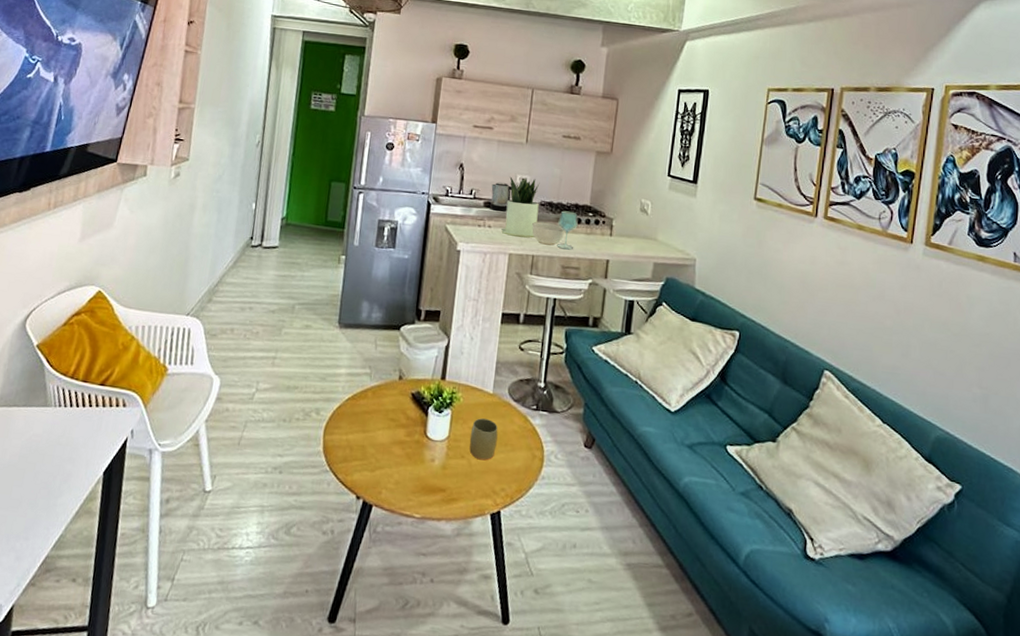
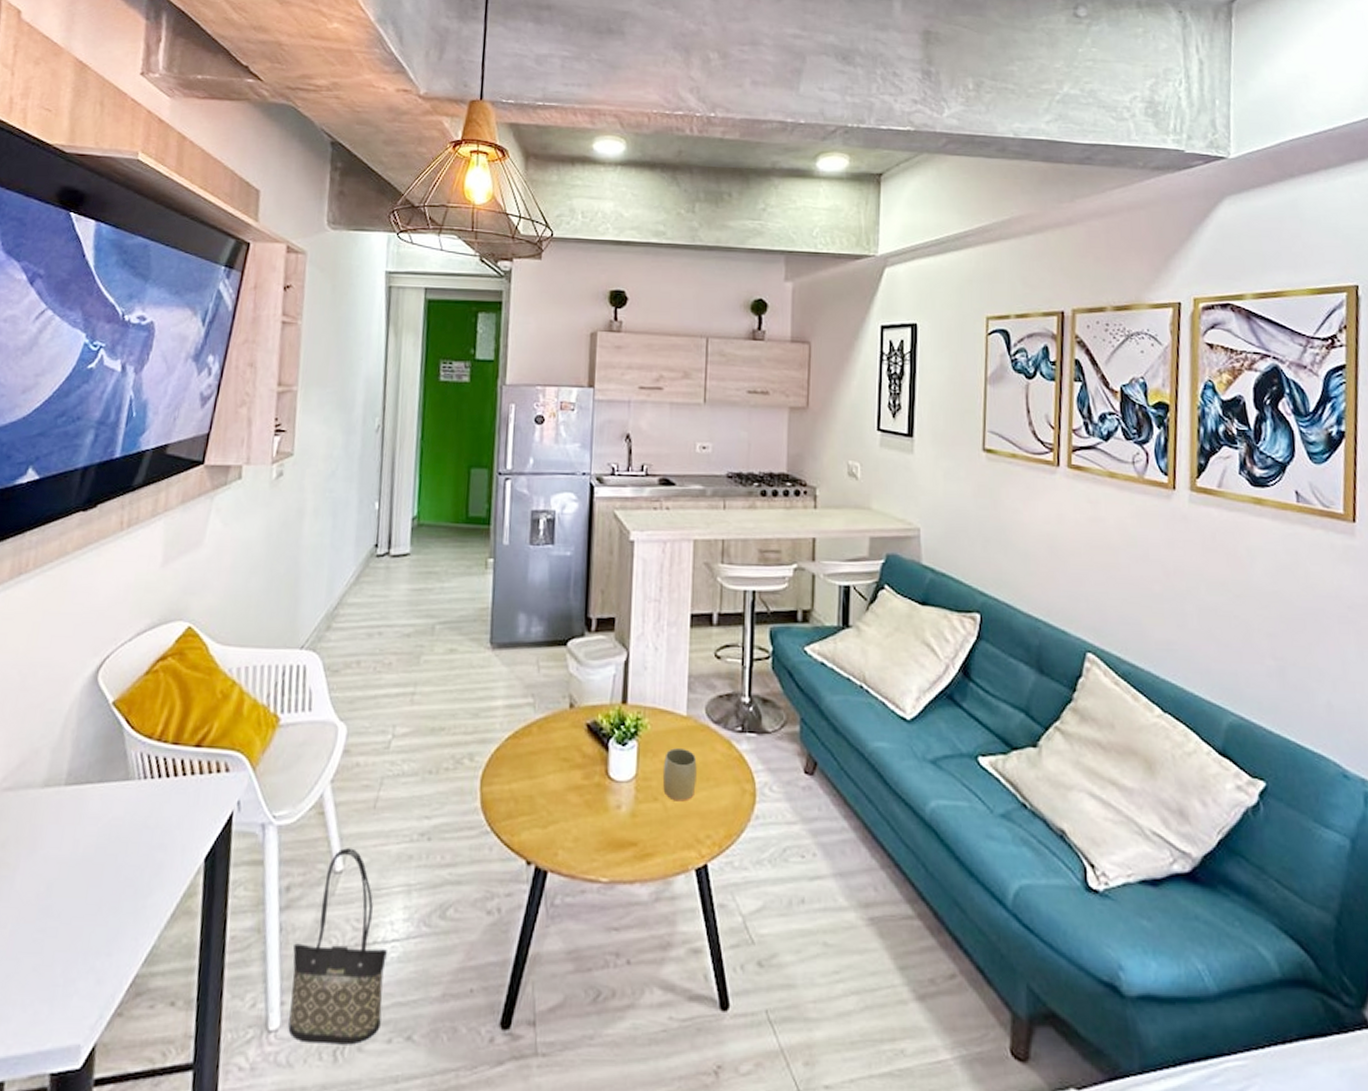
tote bag: none [162,473,243,624] -> present [288,848,387,1045]
kettle: present [490,182,512,212] -> none [666,453,691,490]
planter: present [501,176,540,238] -> none [682,445,726,520]
bowl: present [532,221,565,246] -> none [719,498,760,526]
wine glass: present [557,210,578,250] -> none [750,482,774,530]

